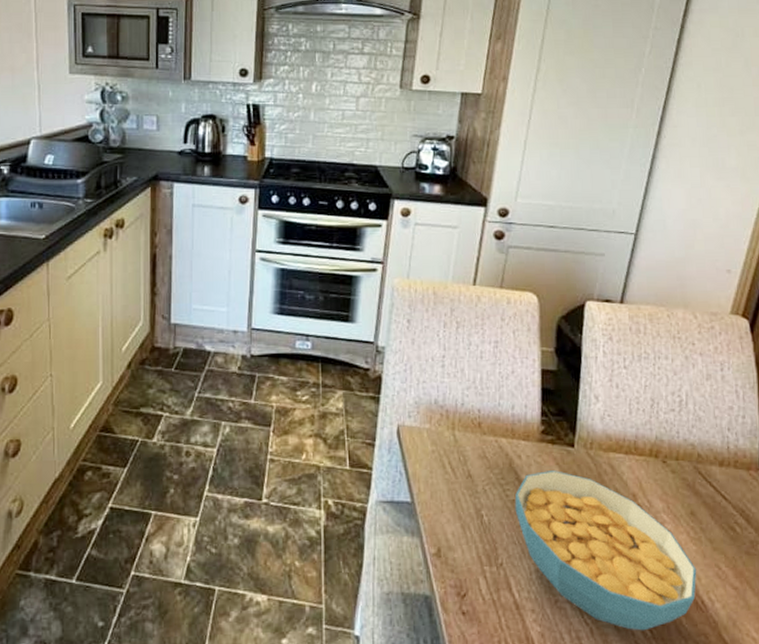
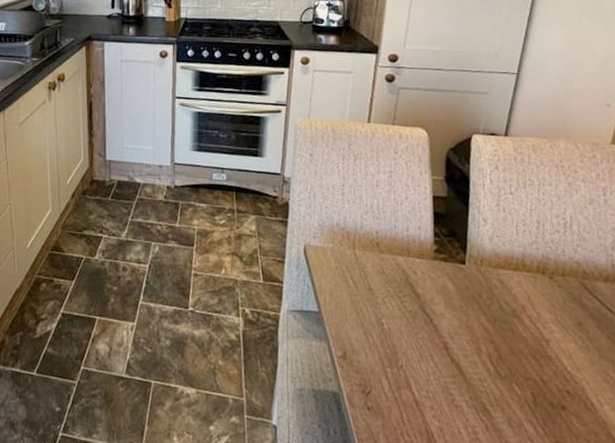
cereal bowl: present [514,470,697,631] -> none [412,285,586,428]

